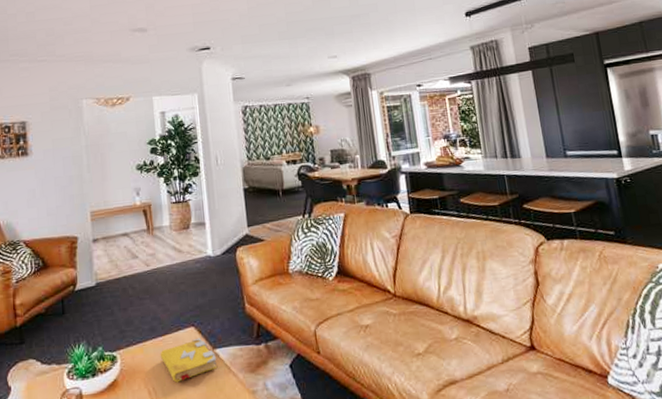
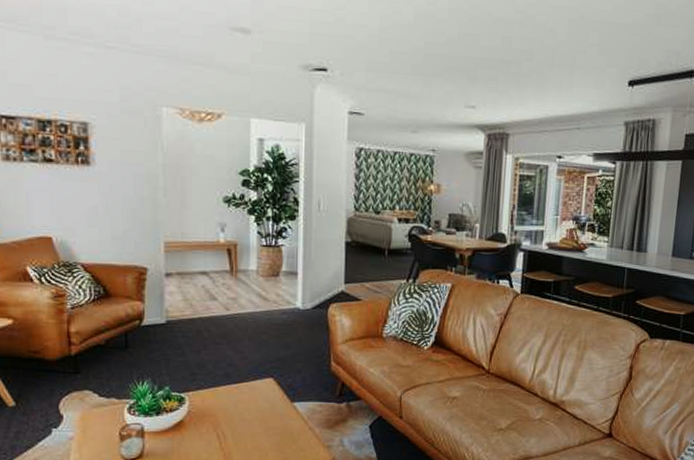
spell book: present [160,337,217,383] -> none [233,389,294,430]

